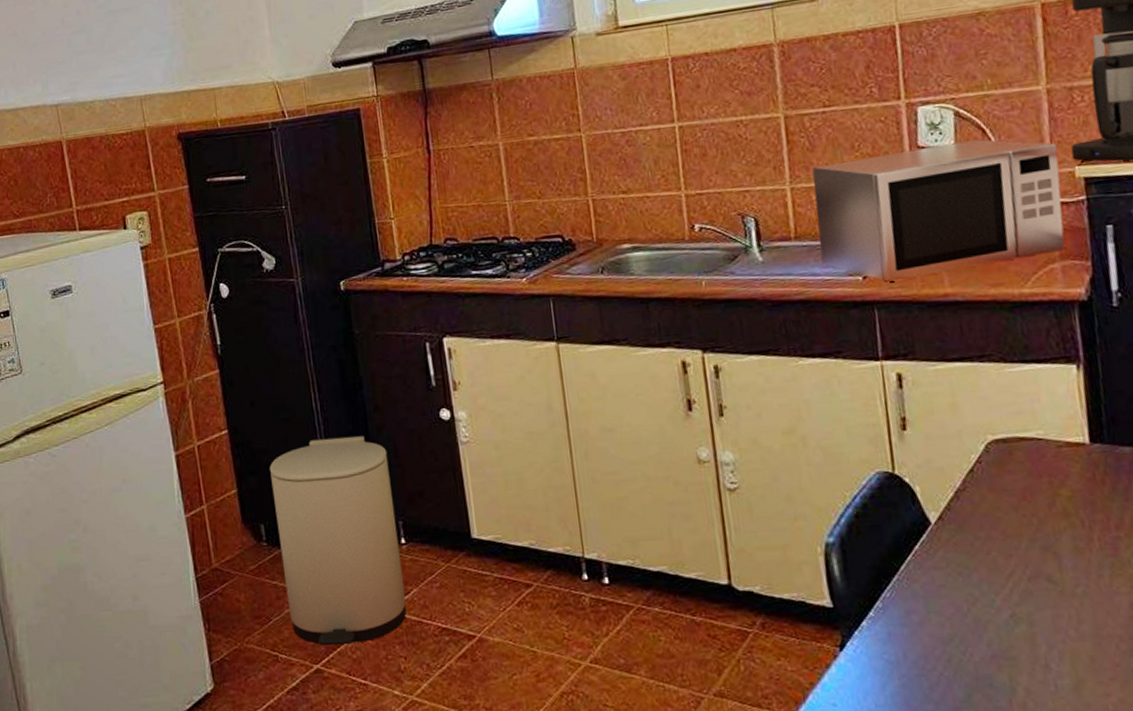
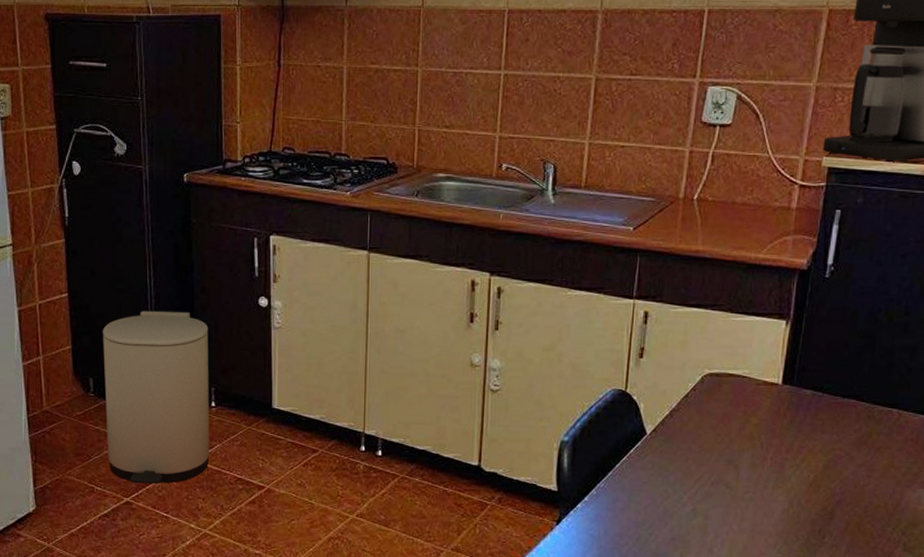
microwave: present [812,139,1065,282] -> none [603,121,813,235]

